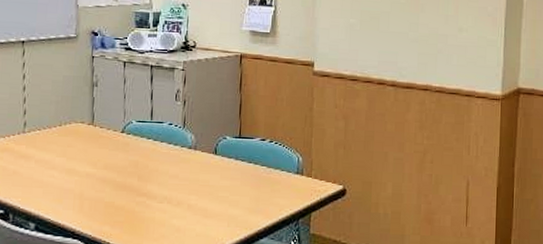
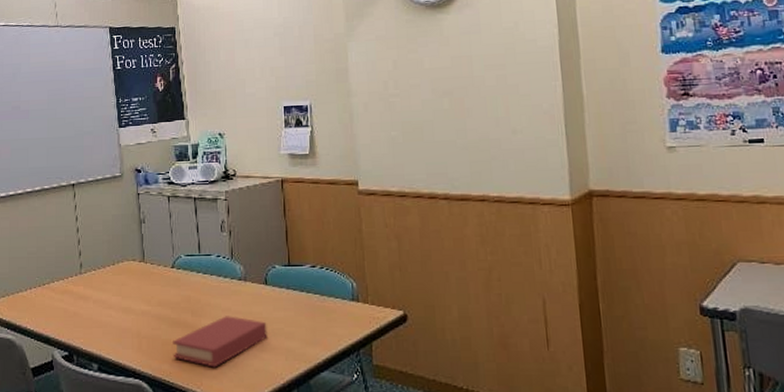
book: none [115,182,213,231] -> present [173,316,269,368]

